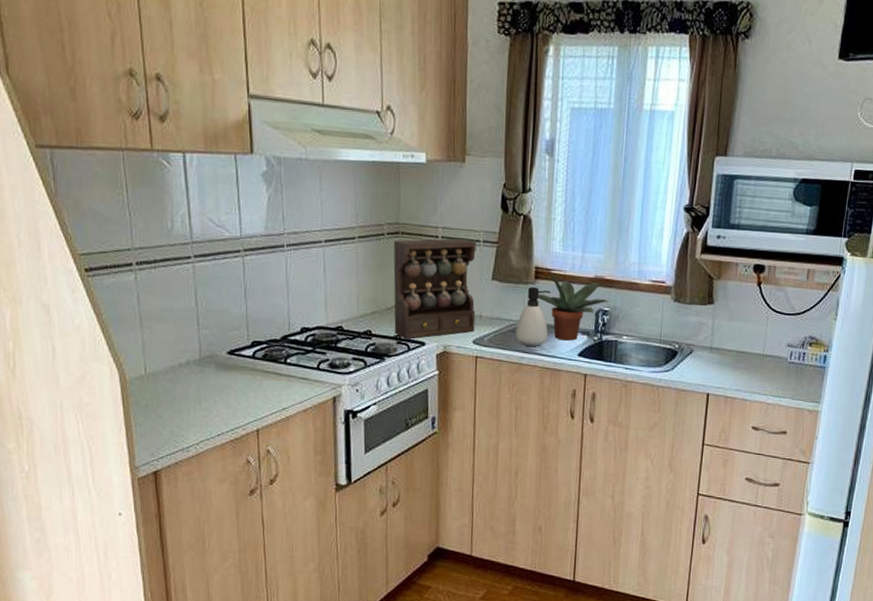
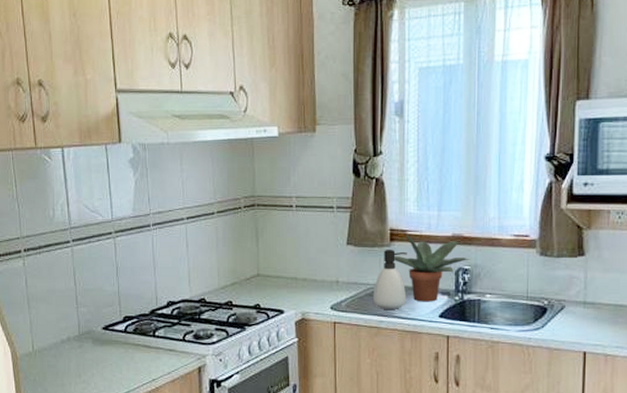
spice rack: present [393,238,476,339] -> none [250,206,332,308]

